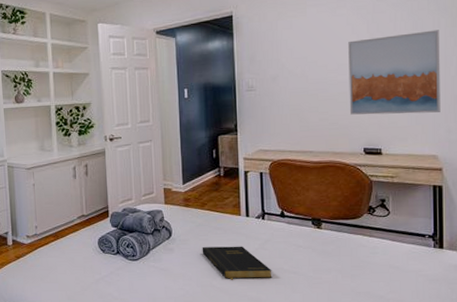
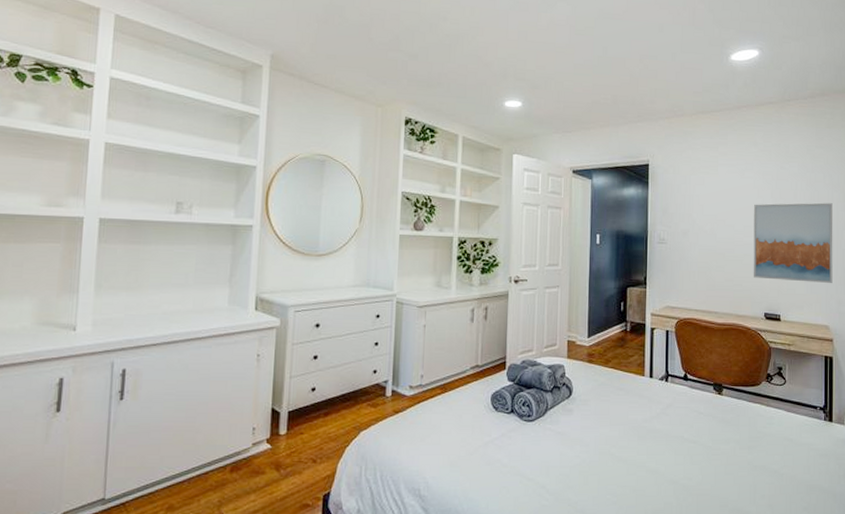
book: present [202,246,272,280] -> none [602,409,672,448]

